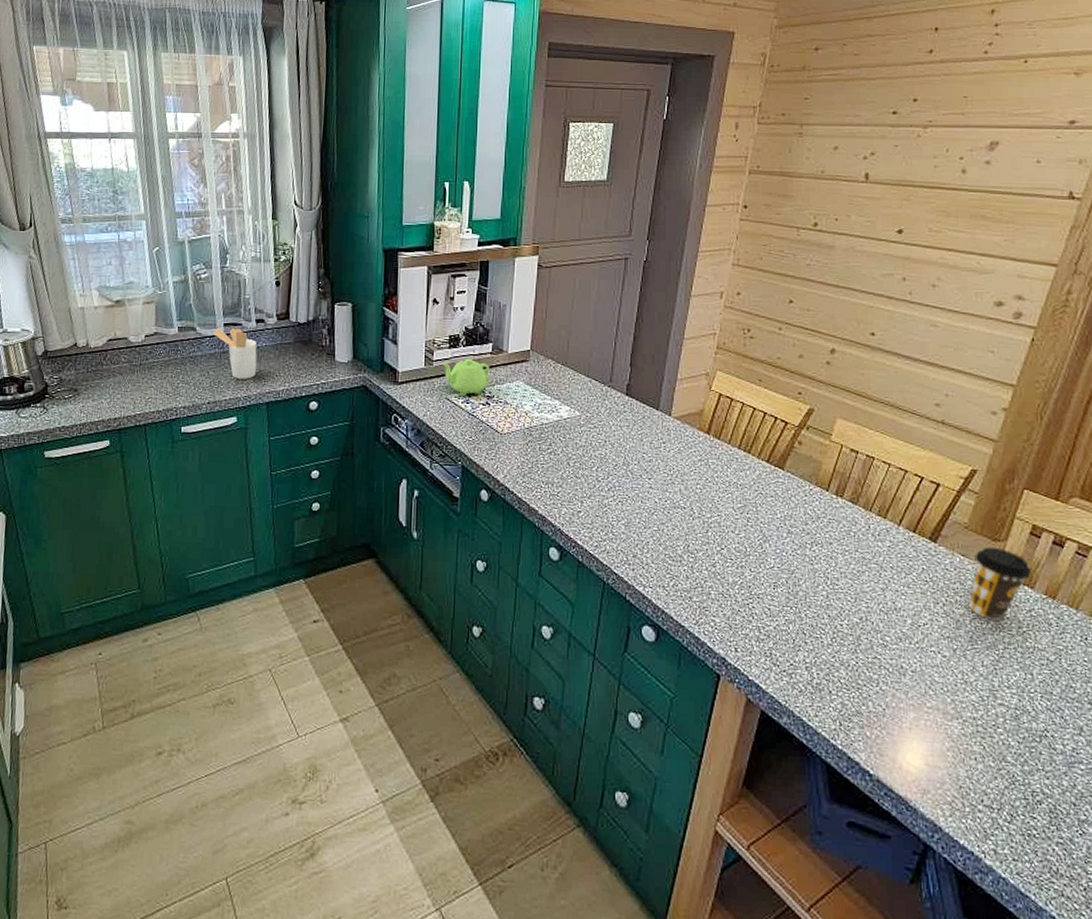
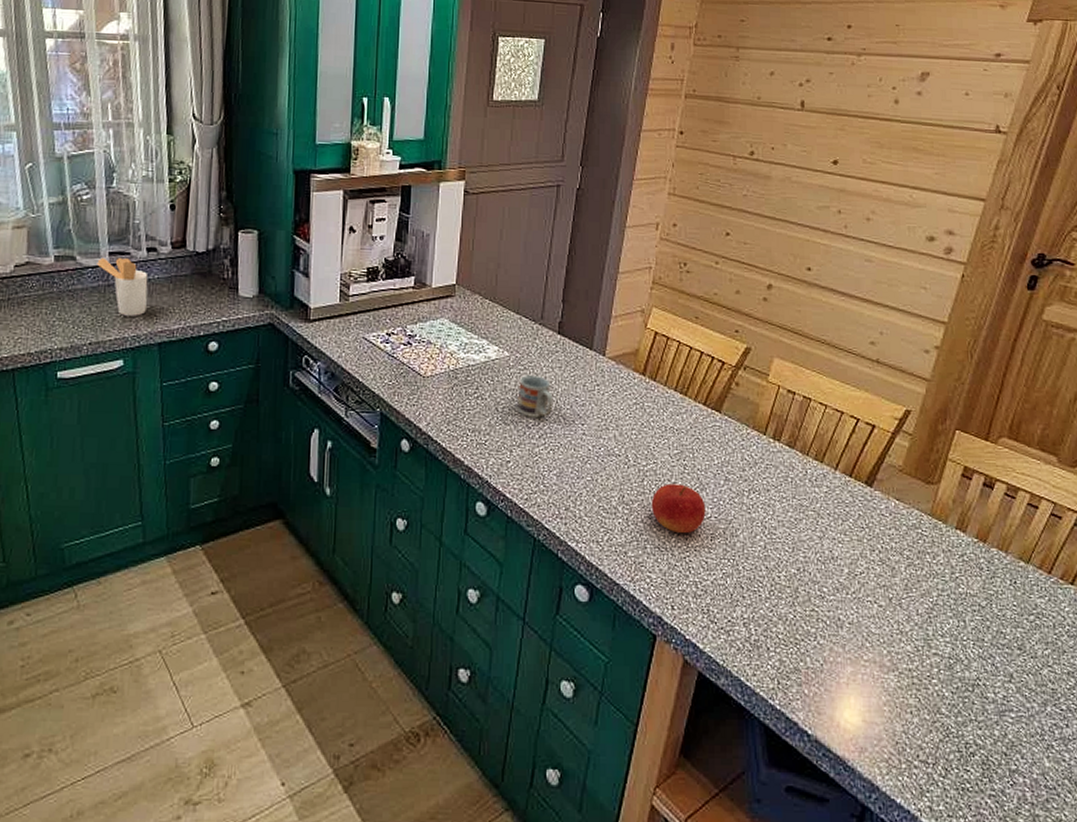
teapot: present [441,359,490,397] -> none [358,294,412,336]
cup: none [588,432,622,472] -> present [517,374,554,418]
fruit: none [715,535,769,582] -> present [651,483,706,534]
coffee cup: present [968,546,1031,621] -> none [903,490,963,567]

